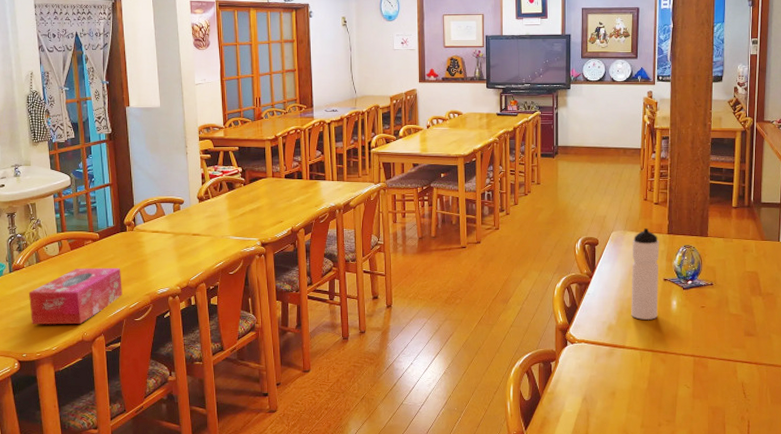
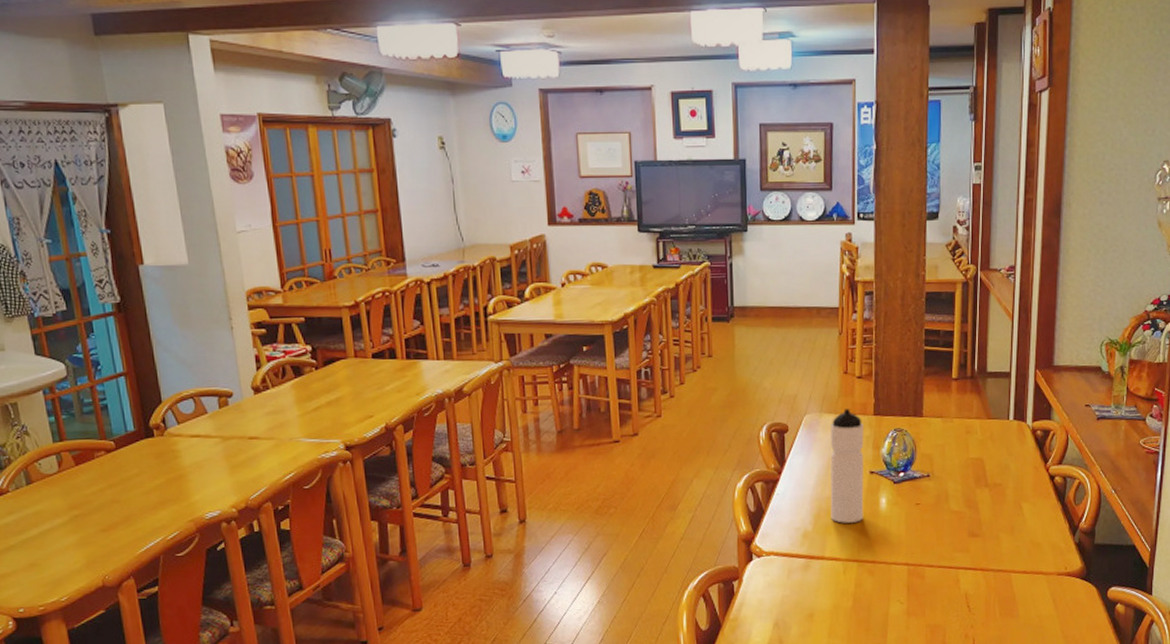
tissue box: present [29,267,123,324] -> none [19,487,156,568]

